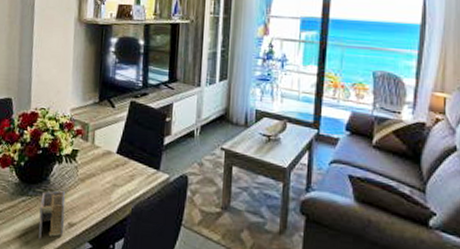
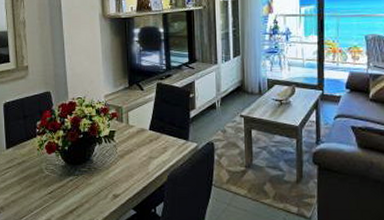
napkin holder: present [38,190,66,239] -> none [86,168,110,211]

